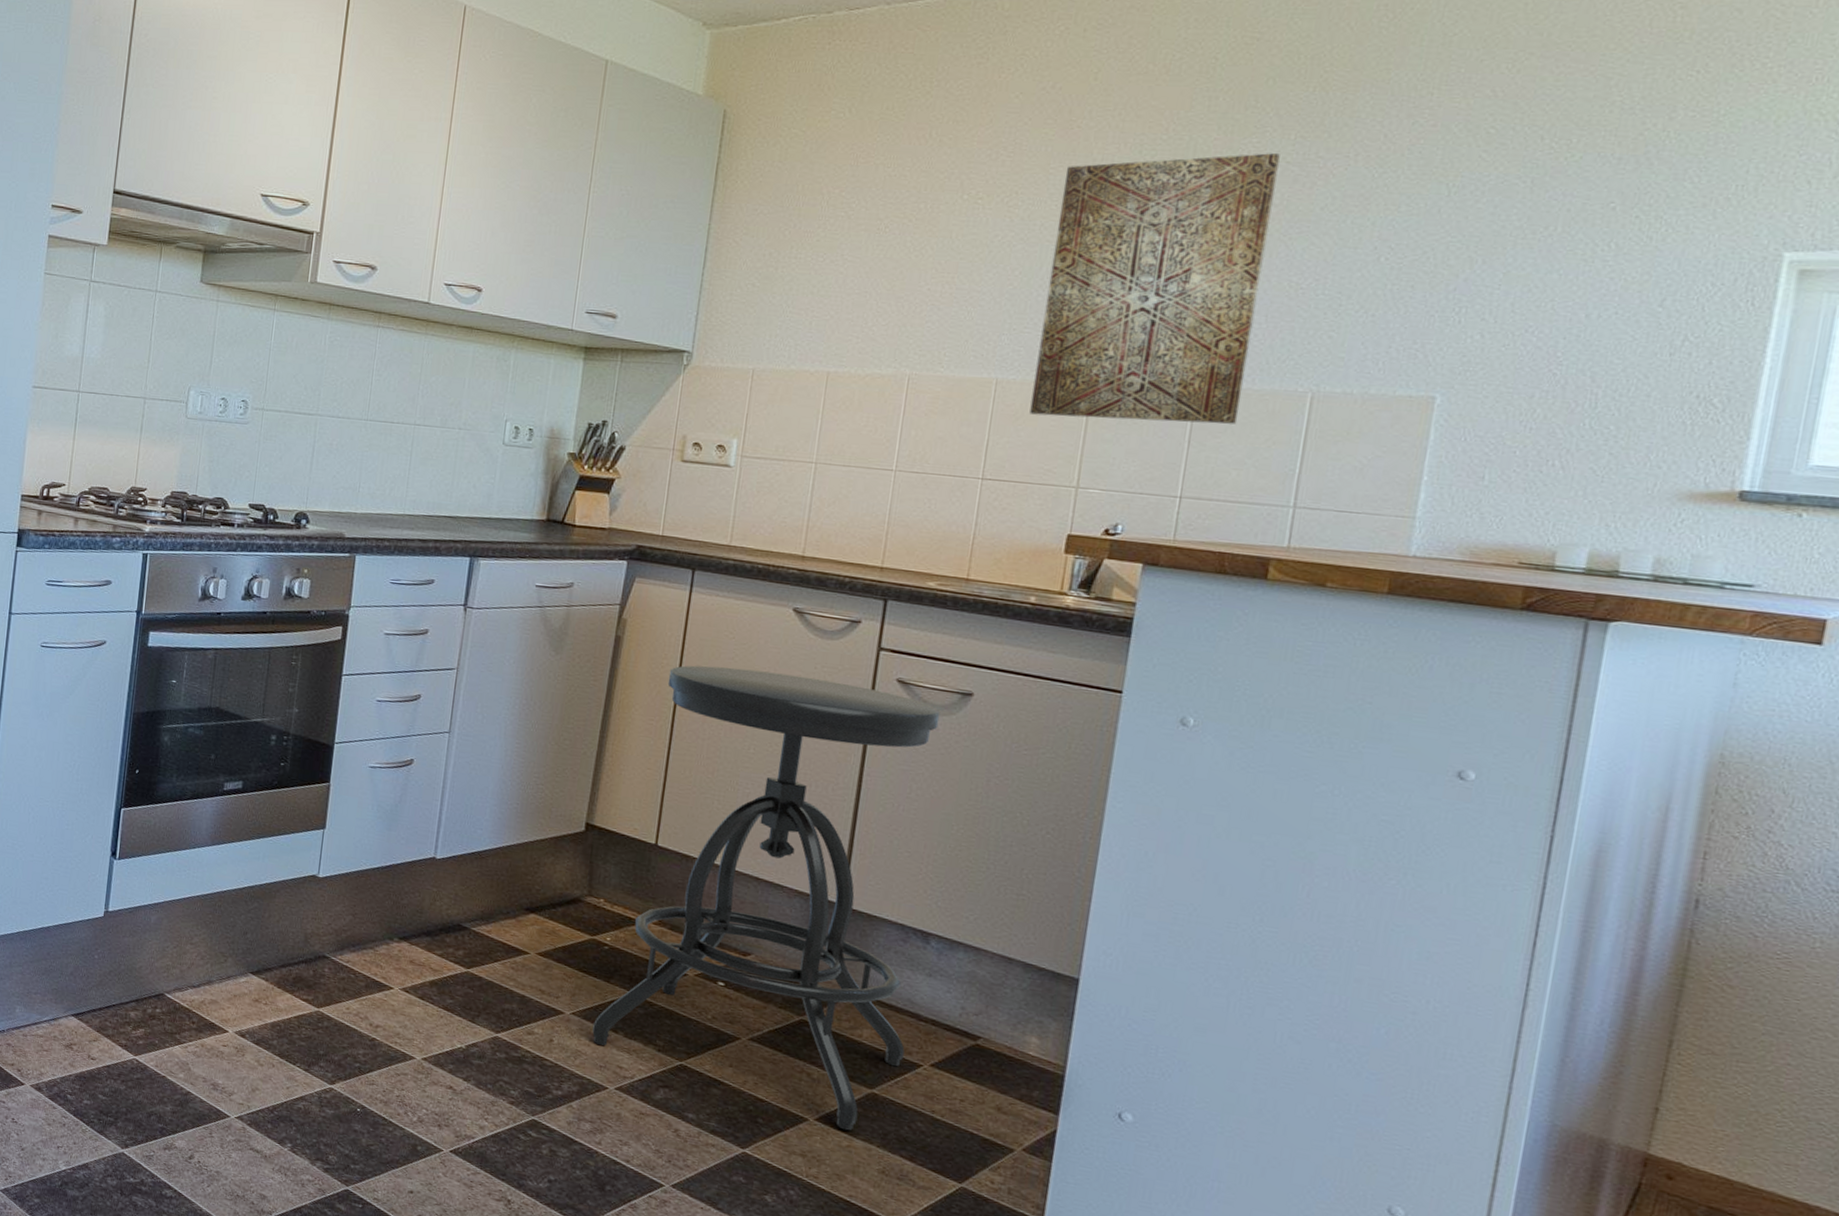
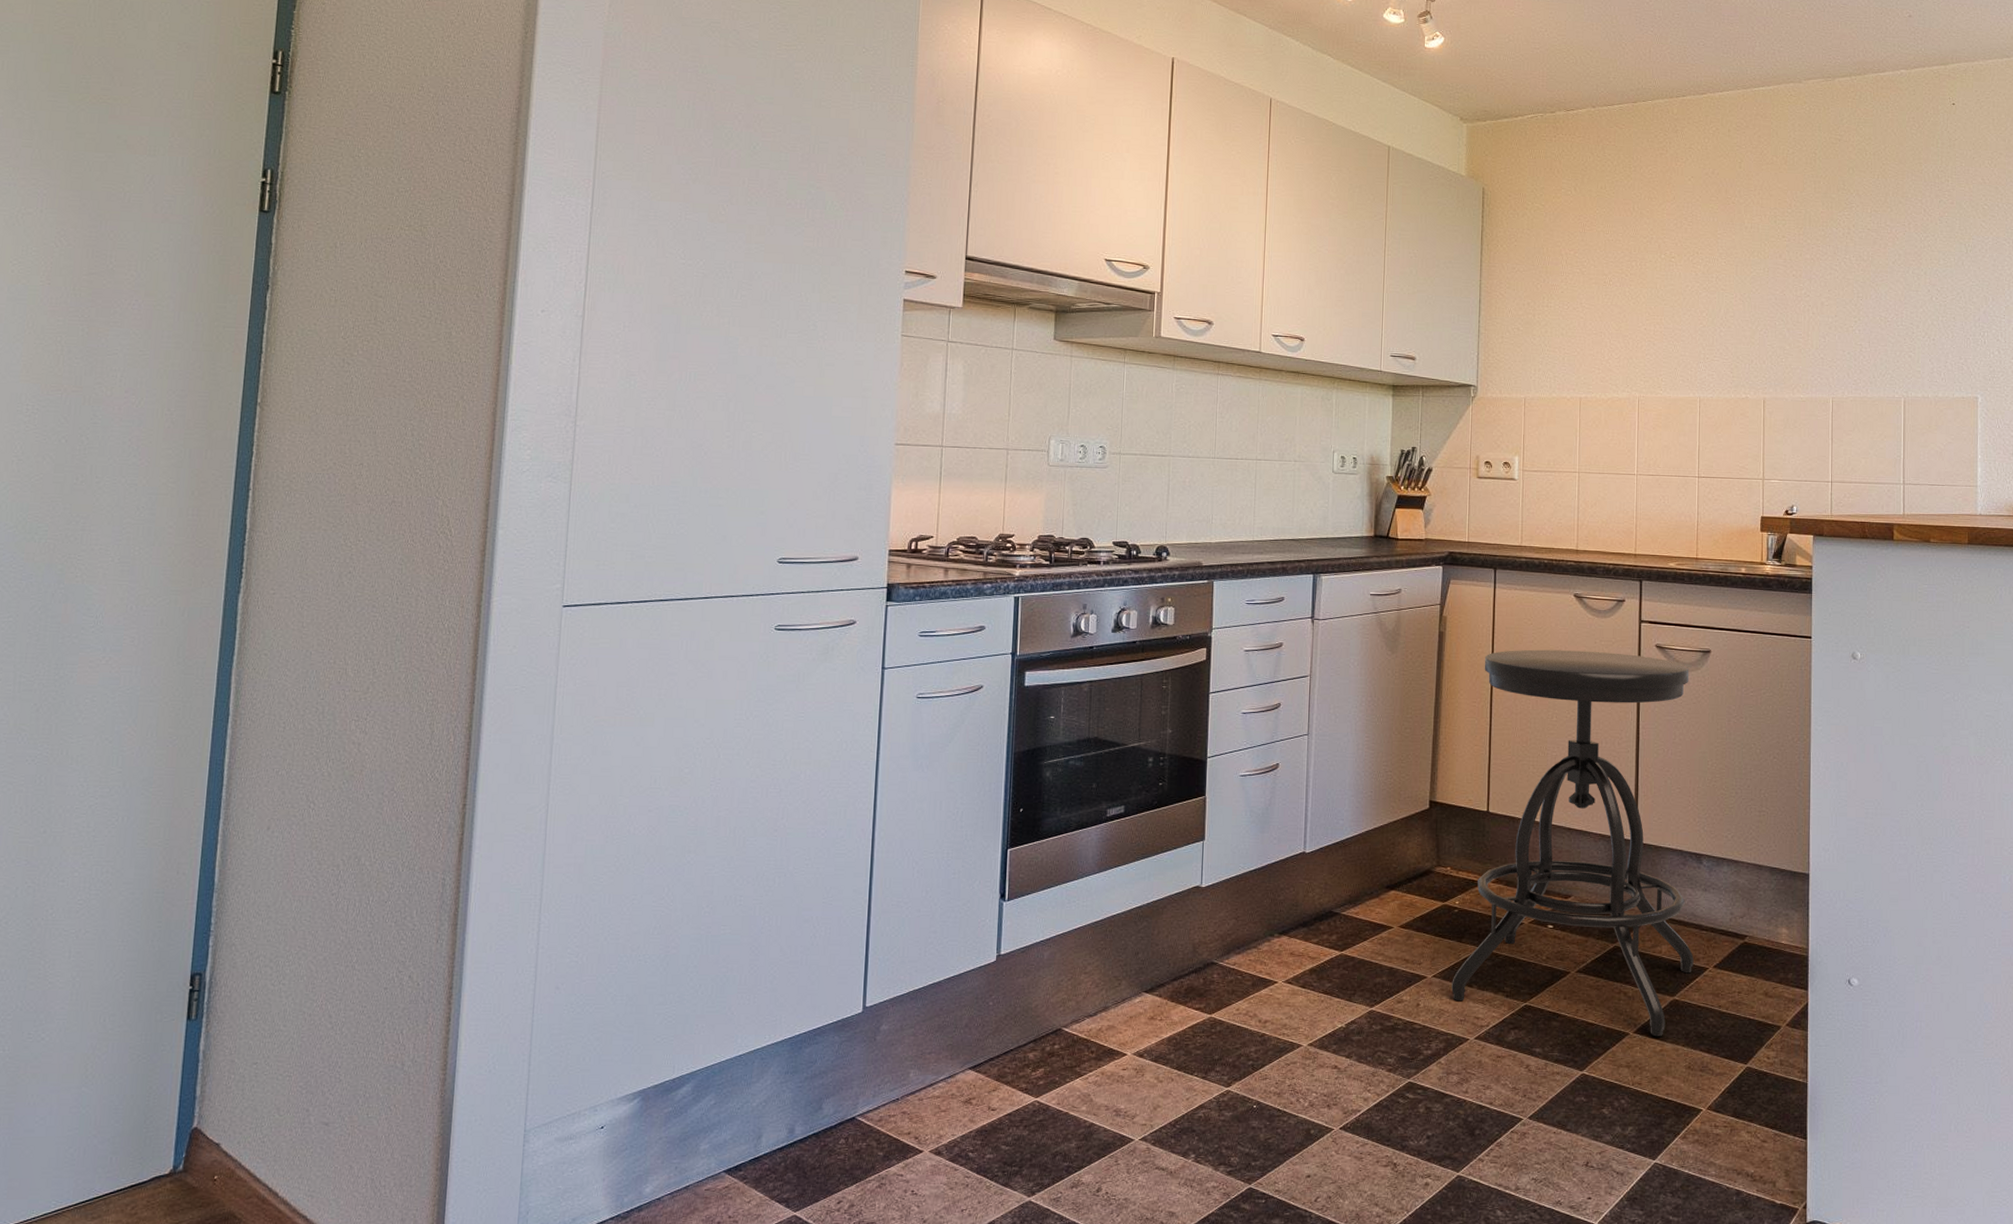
wall art: present [1029,152,1280,424] -> none [1725,222,1863,425]

